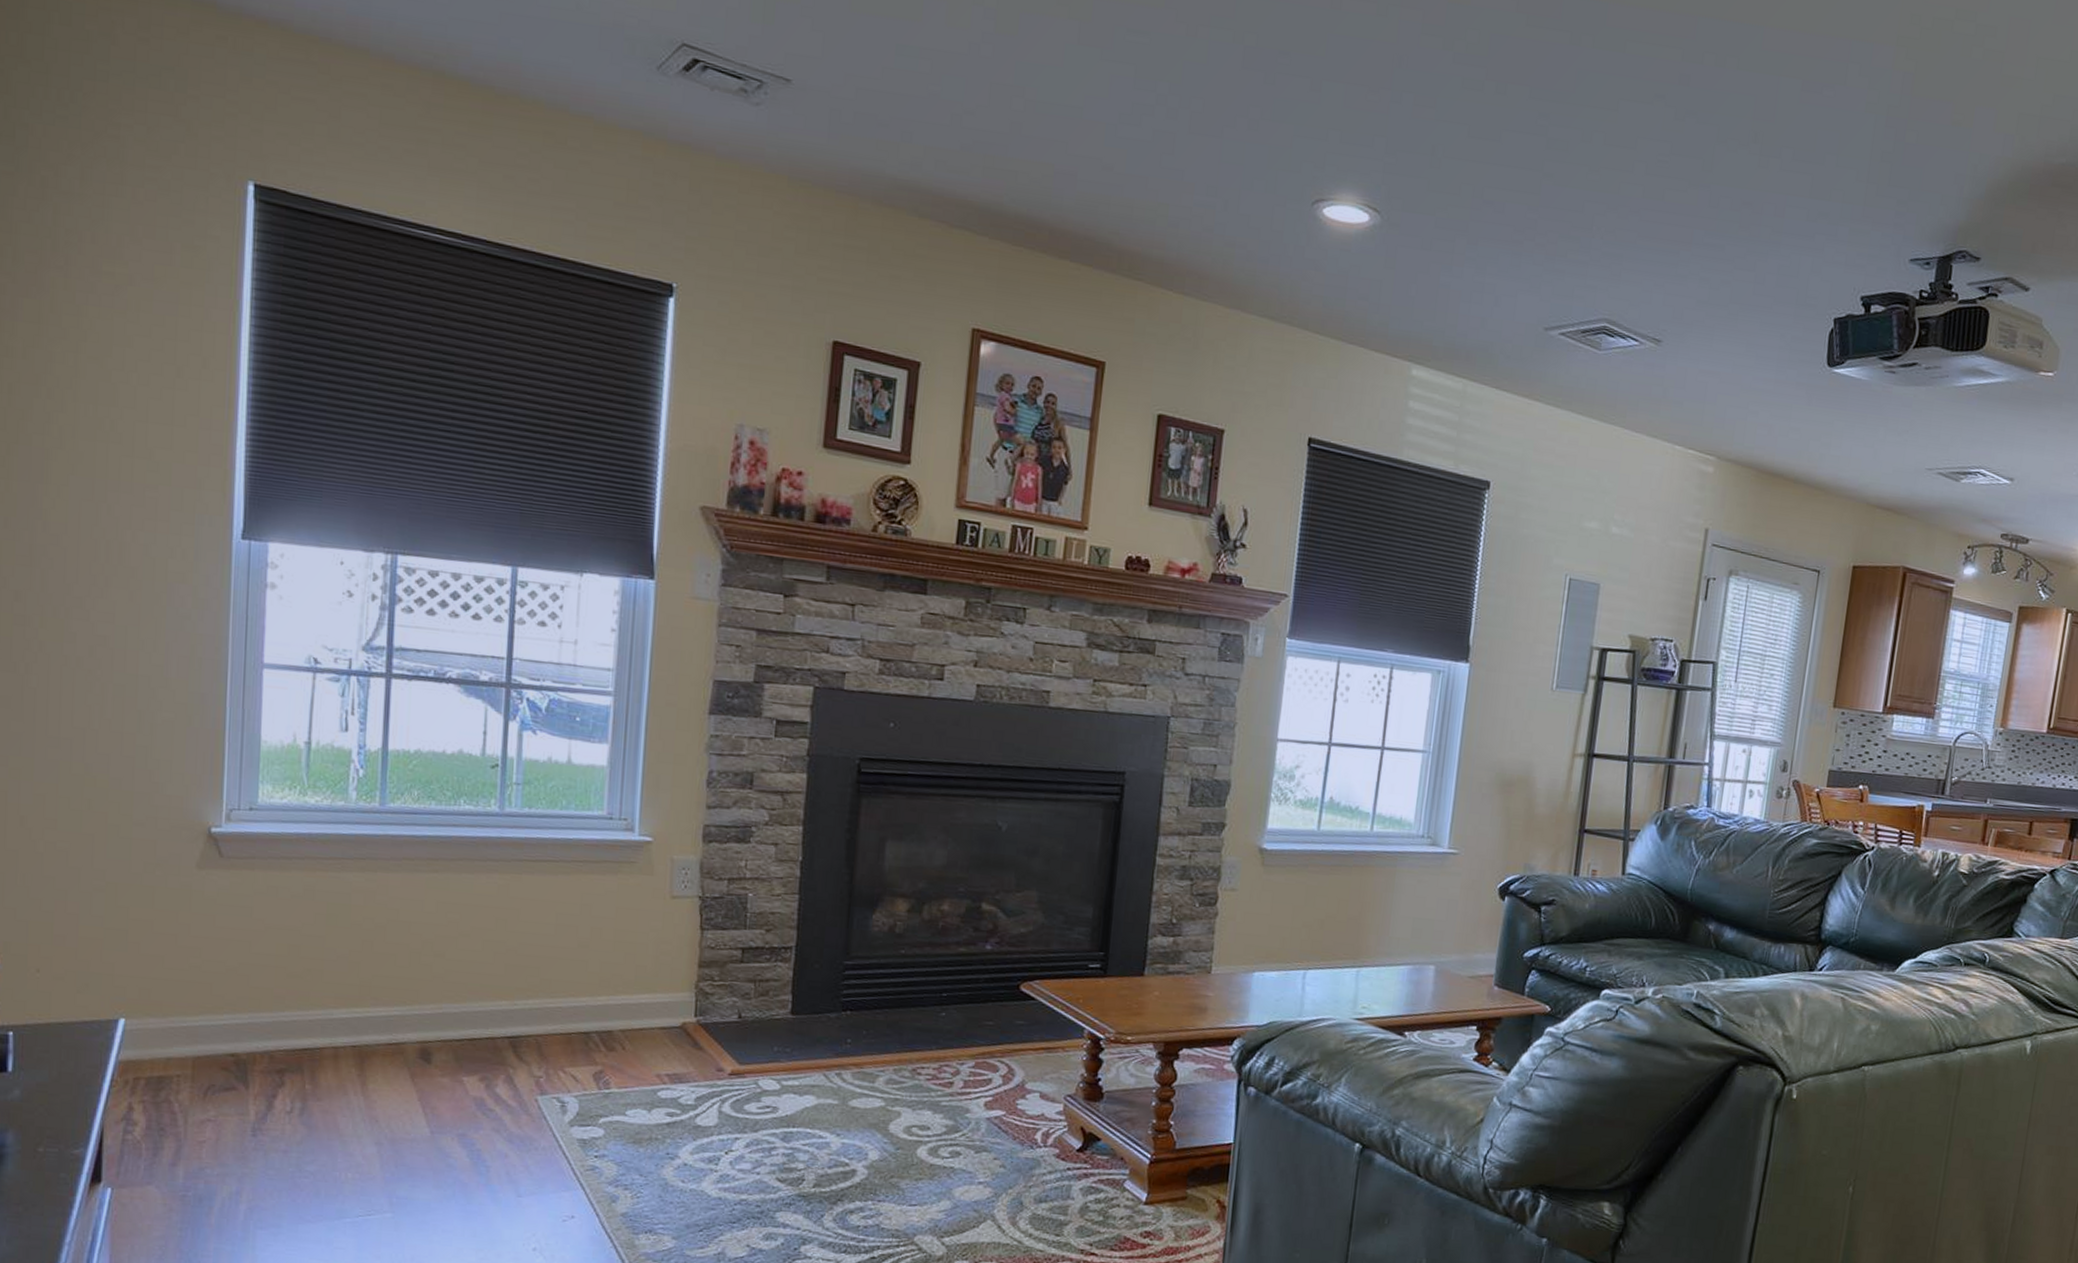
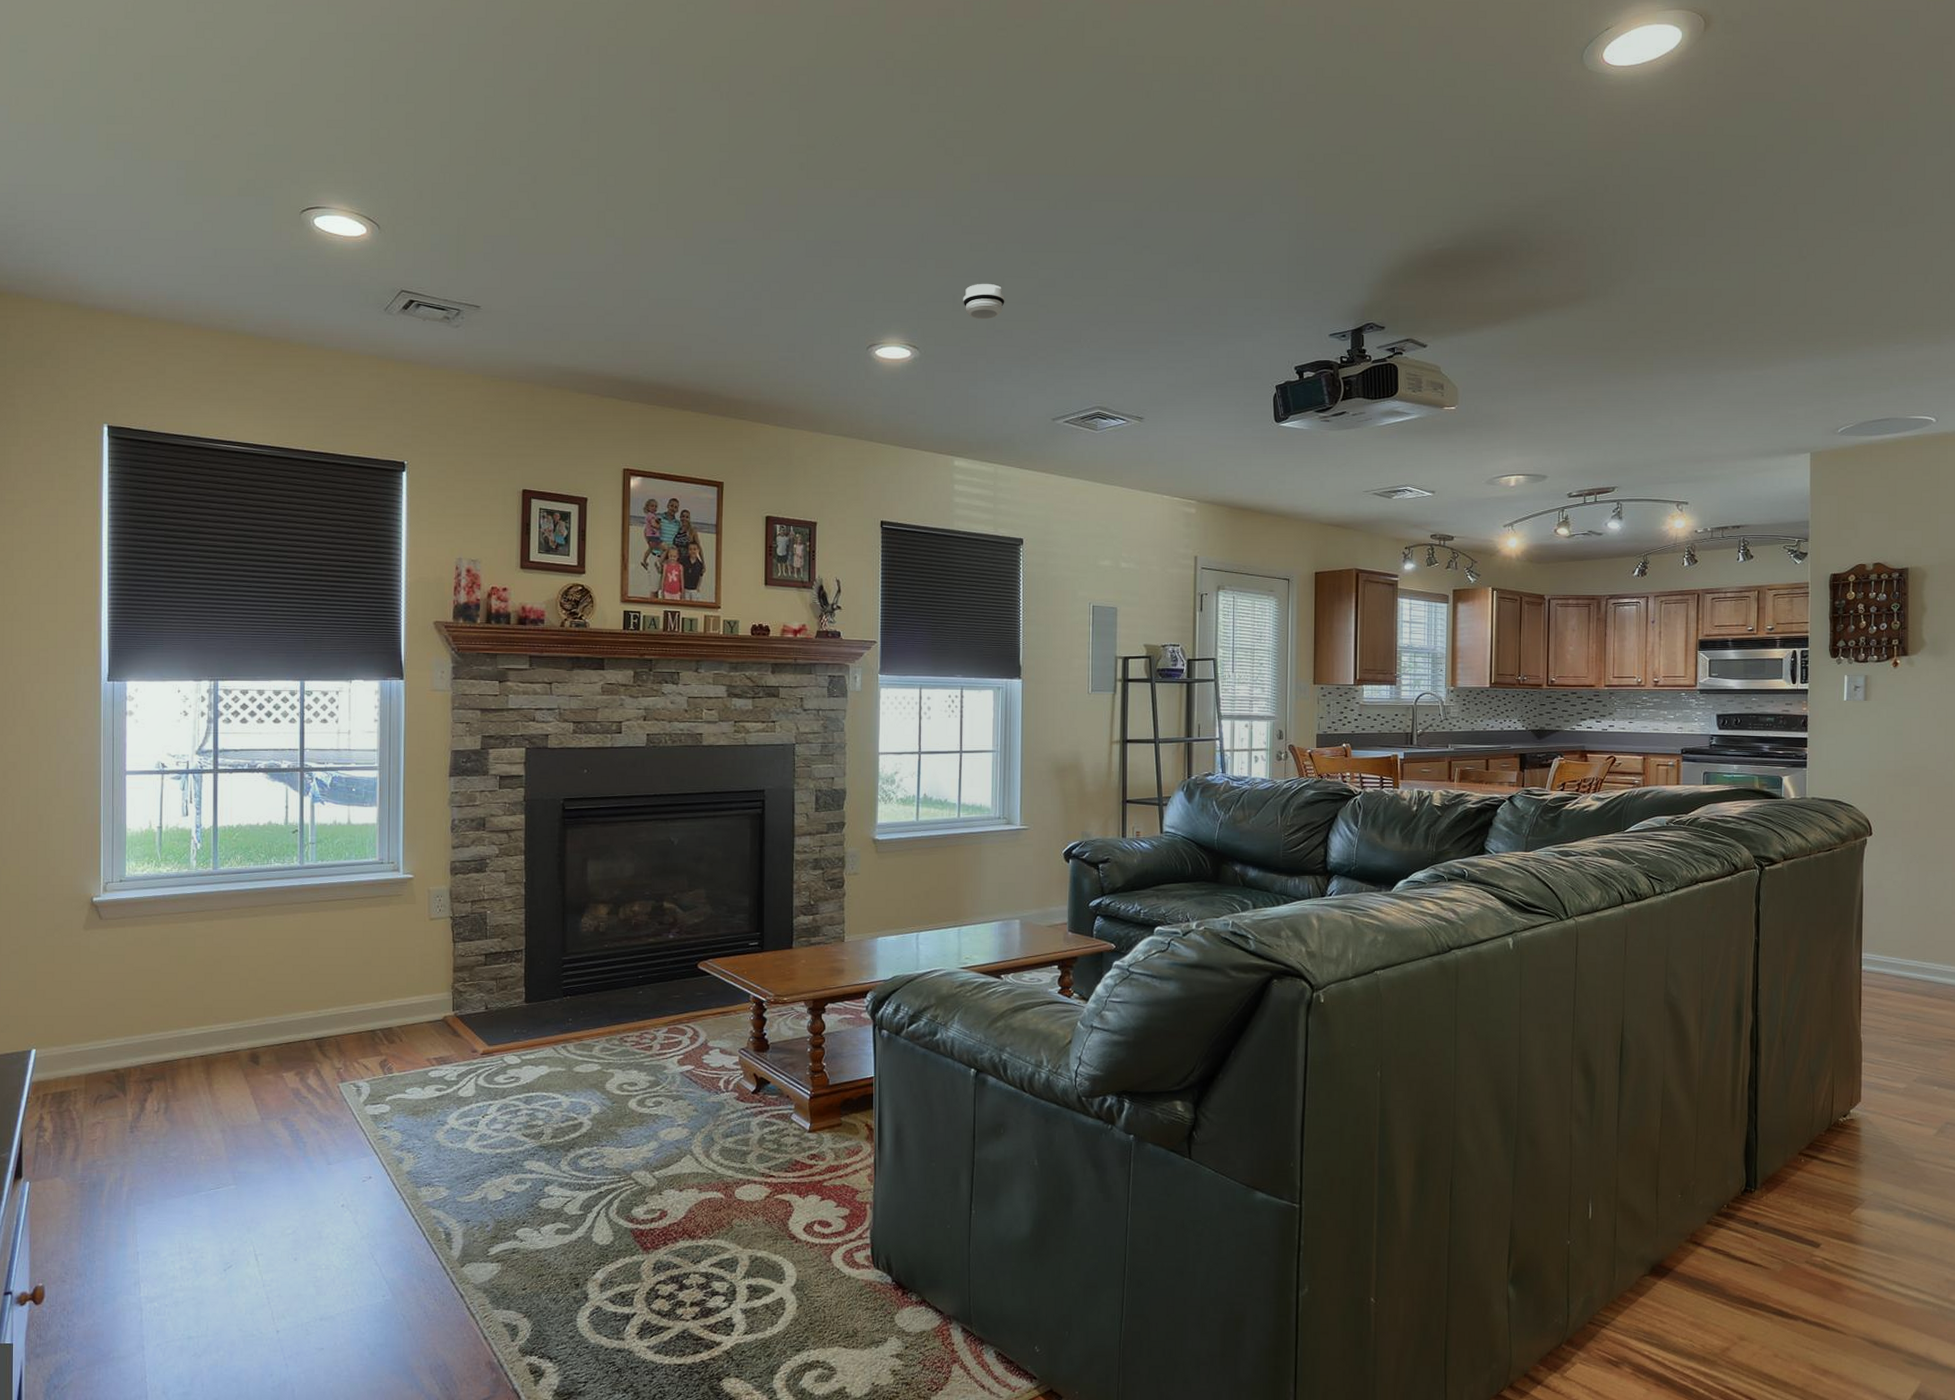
smoke detector: none [1444,134,1501,185] -> present [963,283,1005,320]

